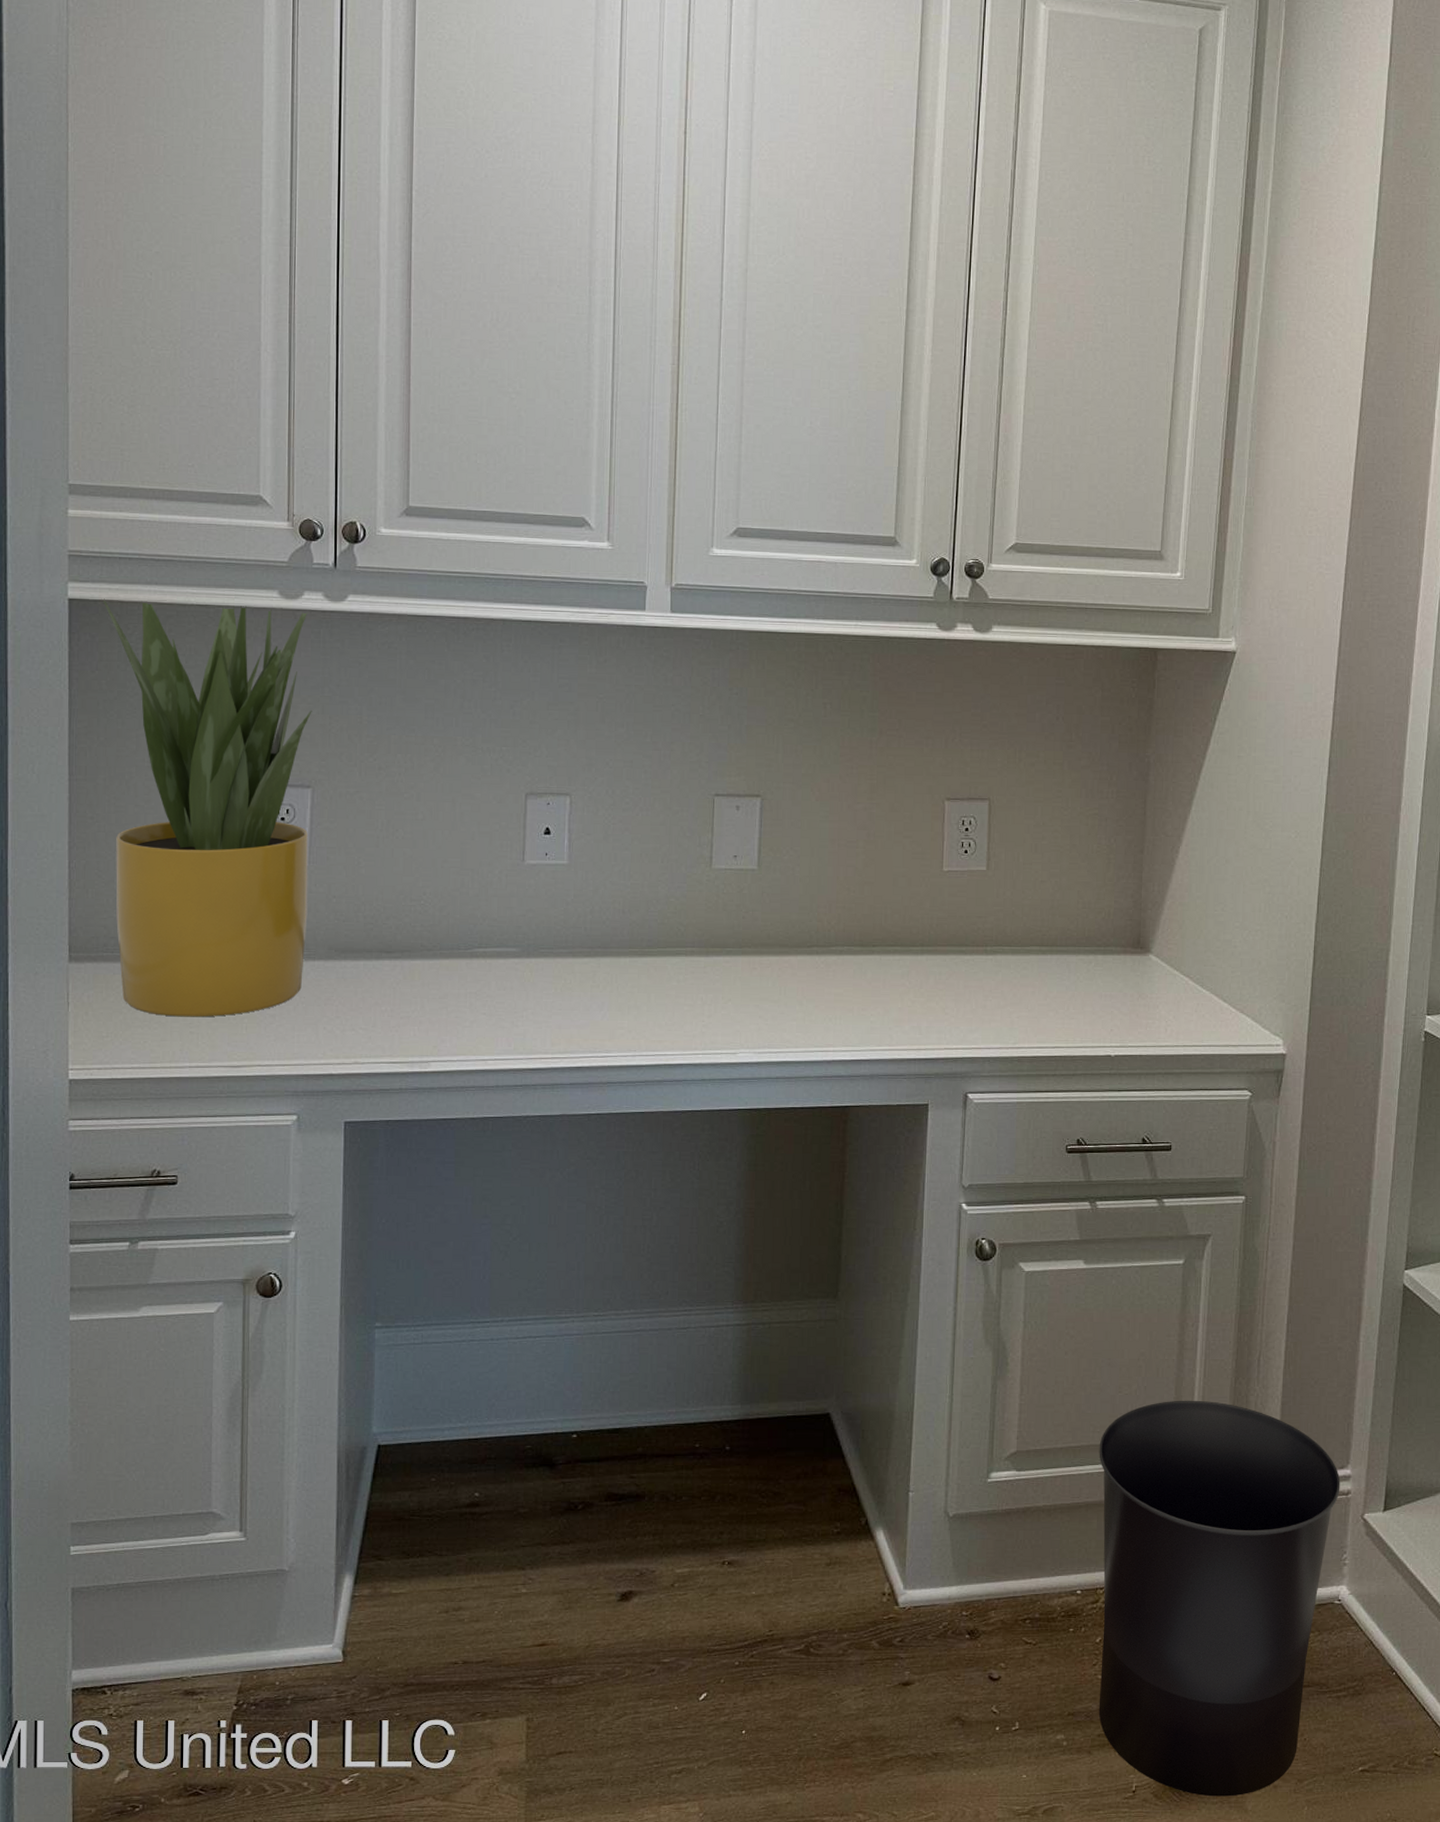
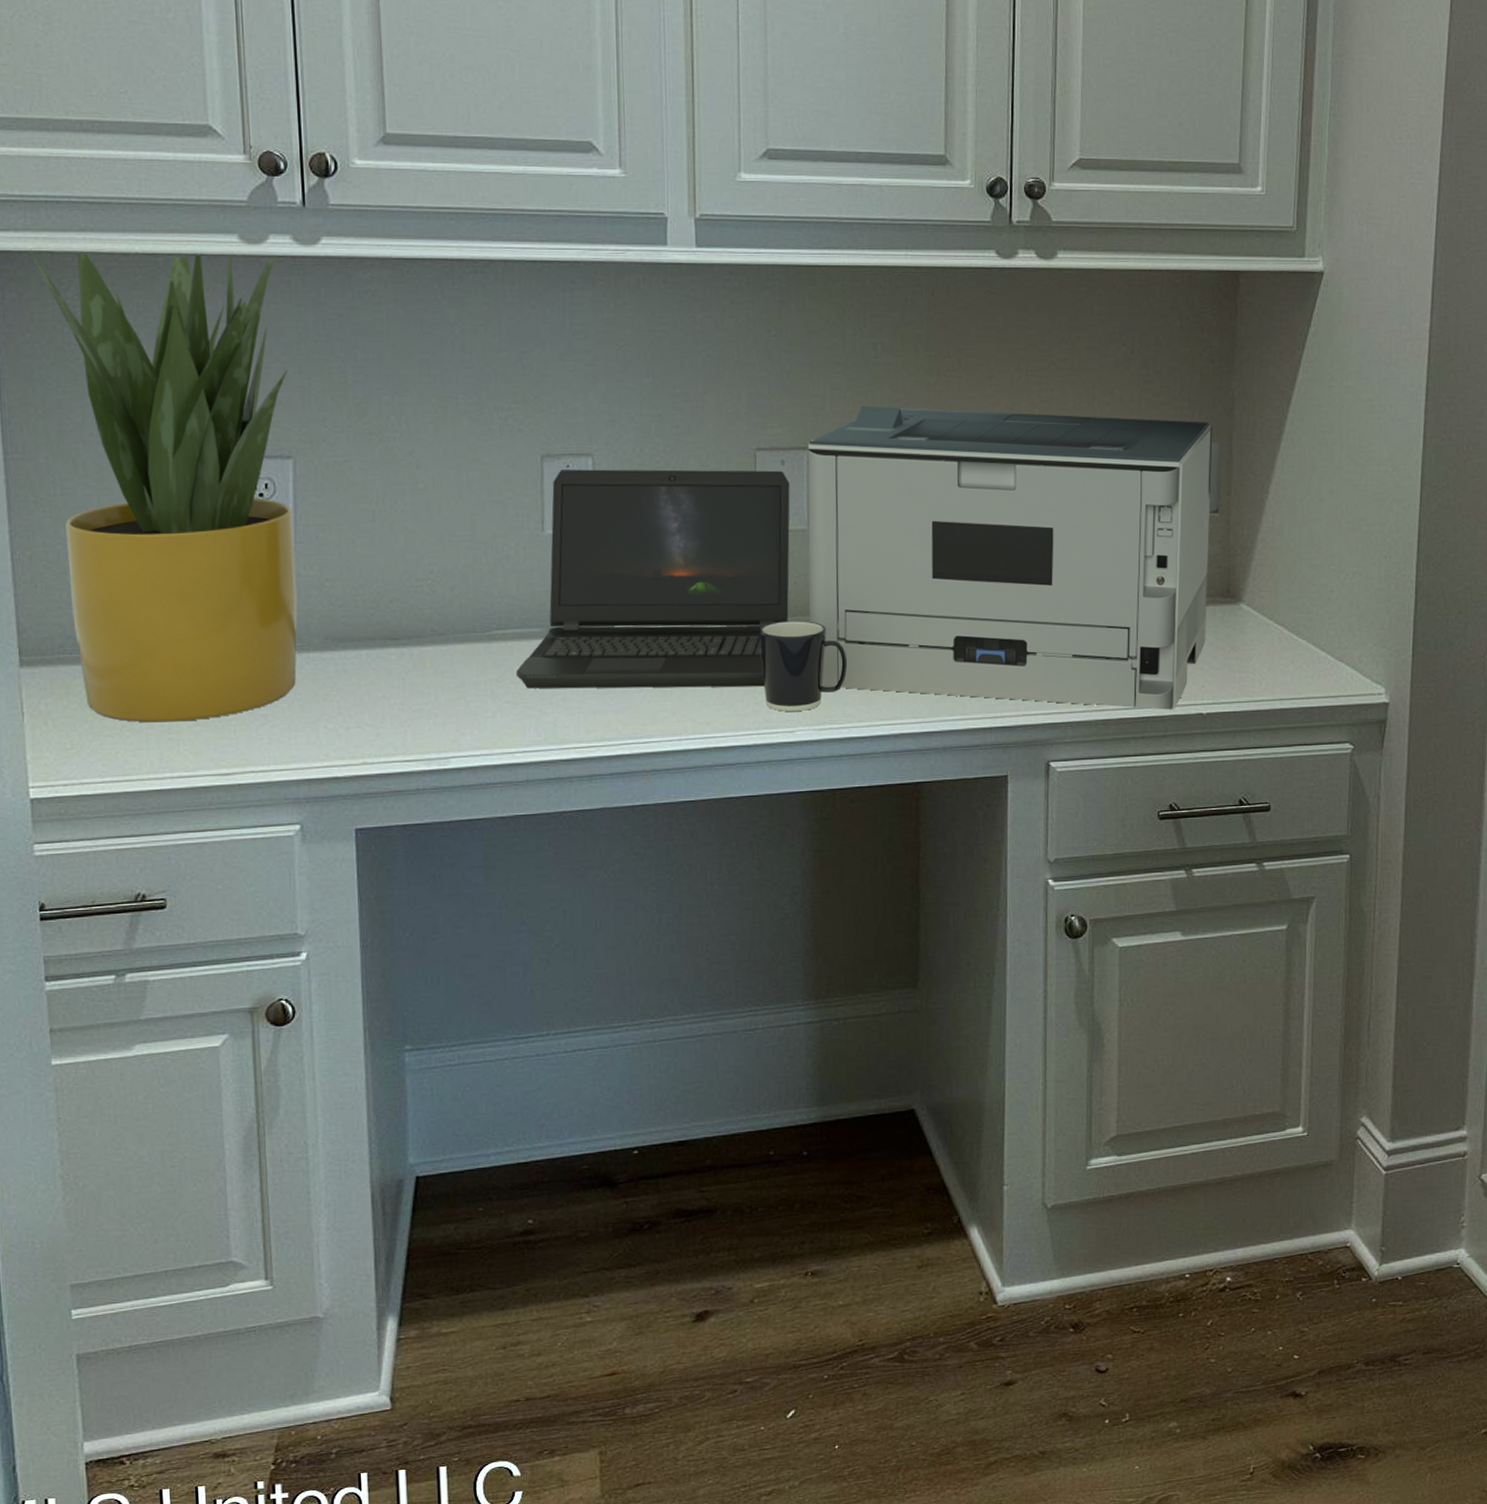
laptop computer: none [492,807,743,1011] -> present [515,469,790,689]
mug: none [709,951,788,1035] -> present [759,620,848,711]
printer: none [754,759,1136,1051] -> present [807,406,1221,710]
waste bin: present [1098,1400,1341,1797] -> none [1204,1069,1456,1472]

